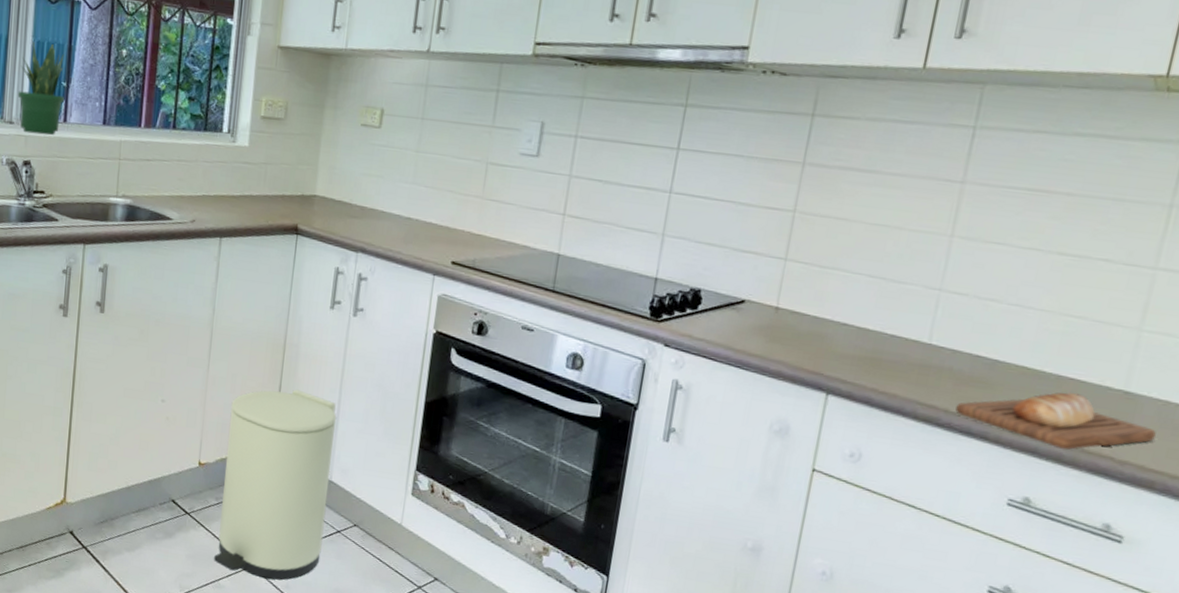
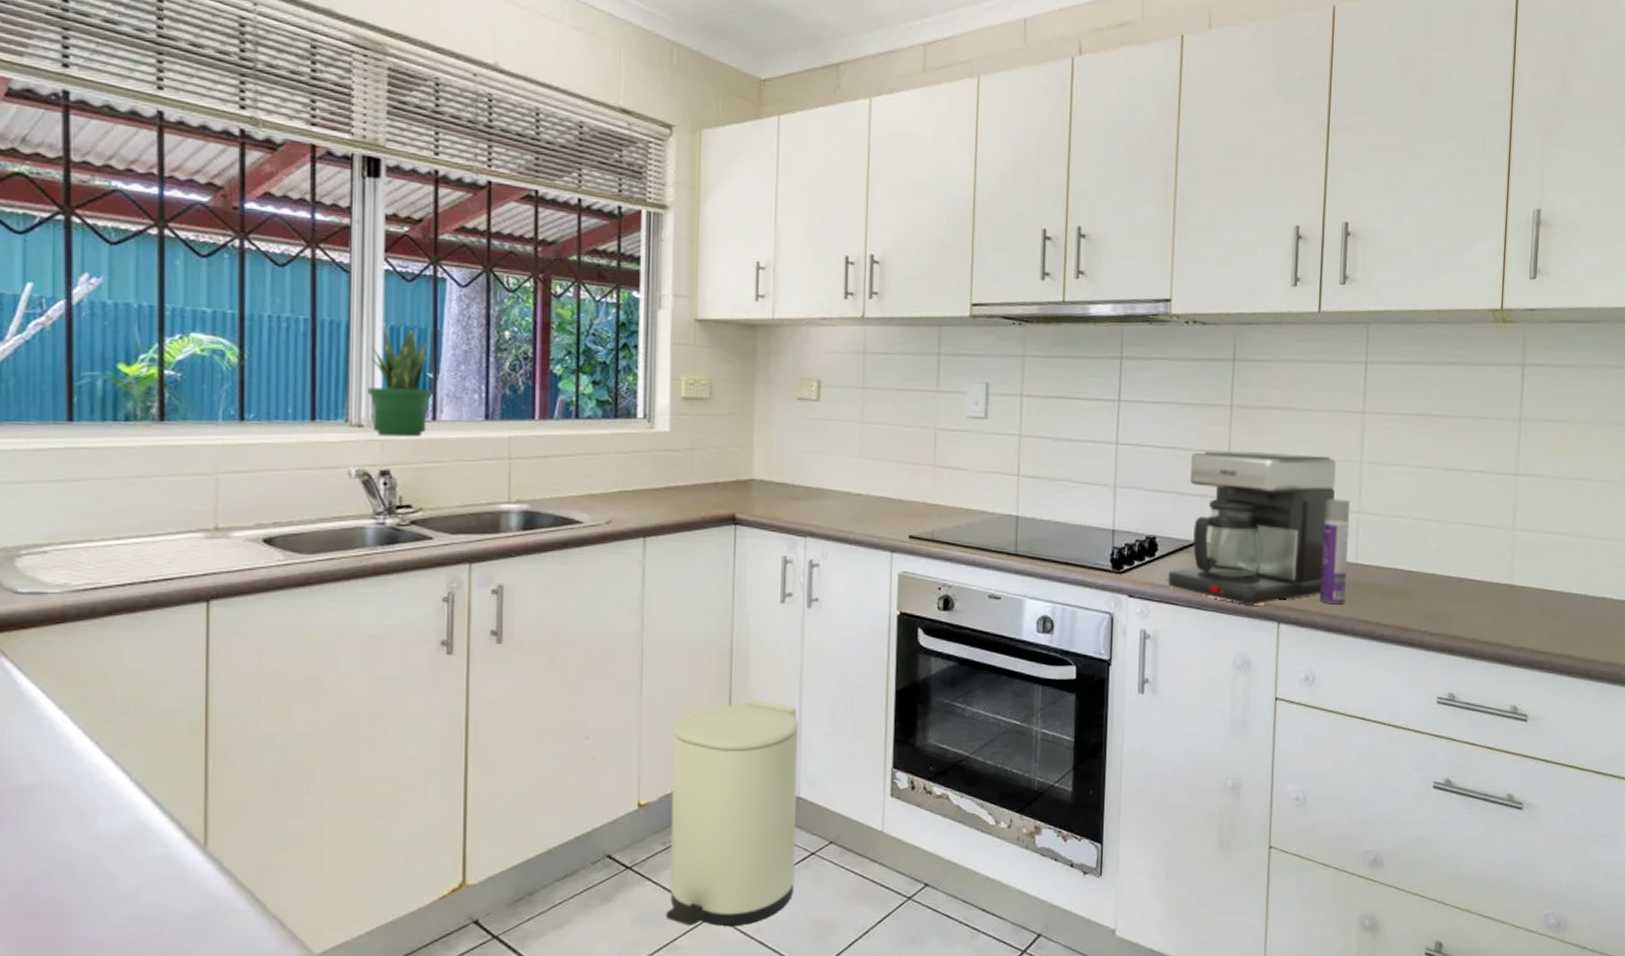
coffee maker: none [708,208,921,372] -> present [1167,451,1336,605]
aerosol can: none [879,271,931,385] -> present [1320,499,1350,605]
bread loaf: present [955,392,1156,450] -> none [1385,592,1538,645]

